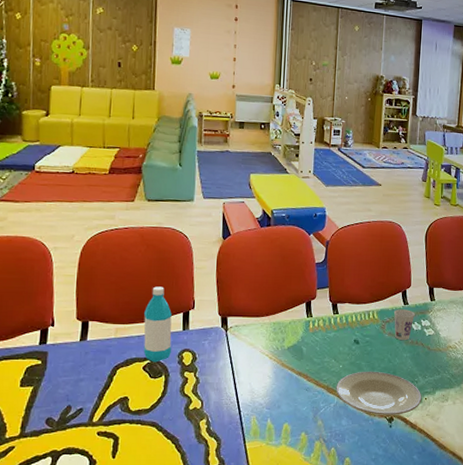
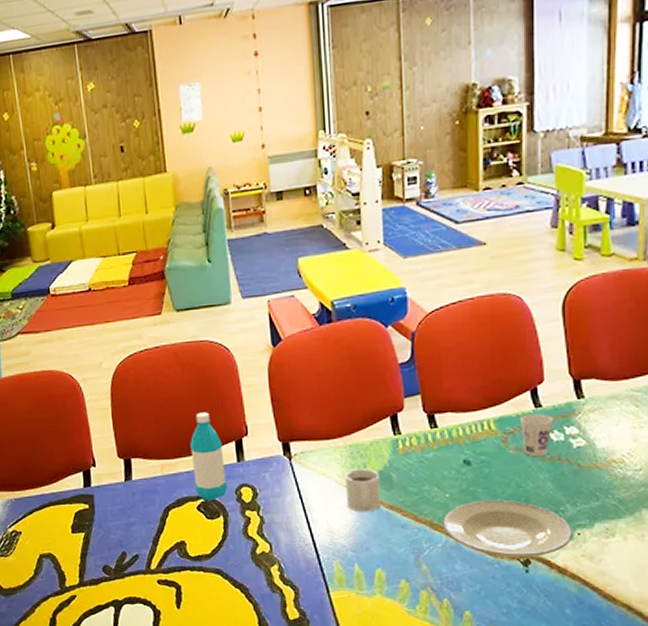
mug: none [266,342,294,377] -> present [345,468,381,512]

